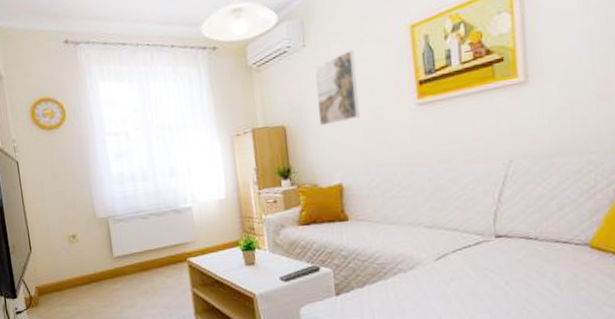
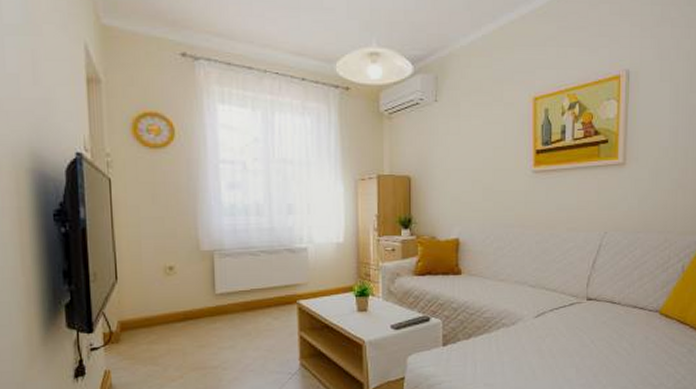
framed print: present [314,50,360,127] -> none [443,112,482,181]

